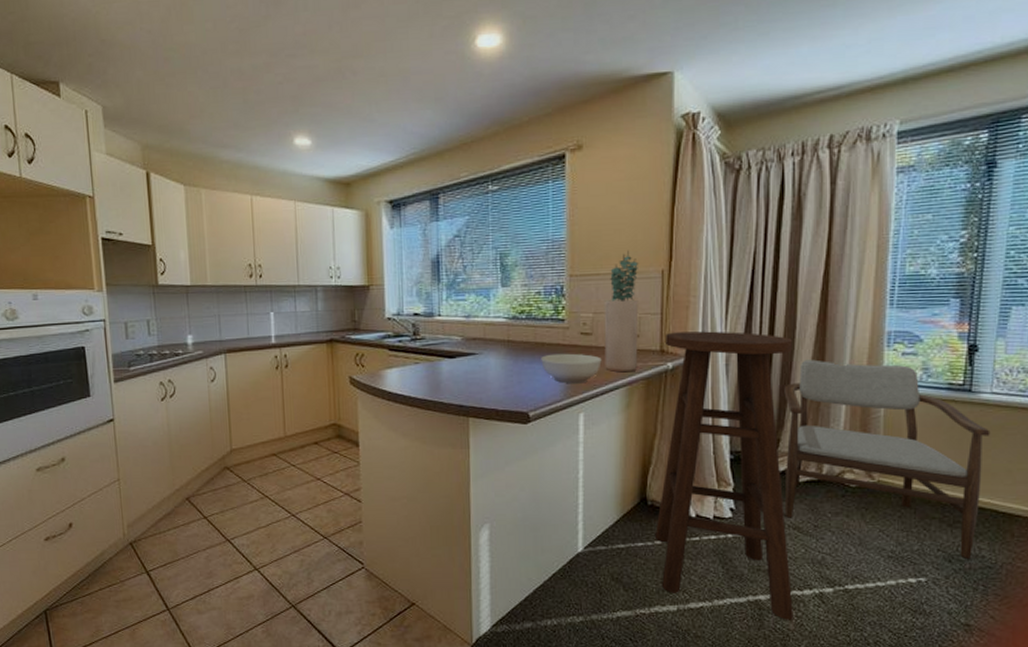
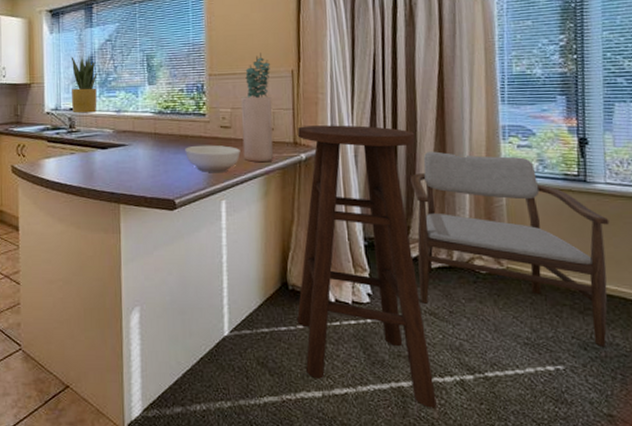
planter: none [414,252,446,319] -> present [71,54,99,113]

